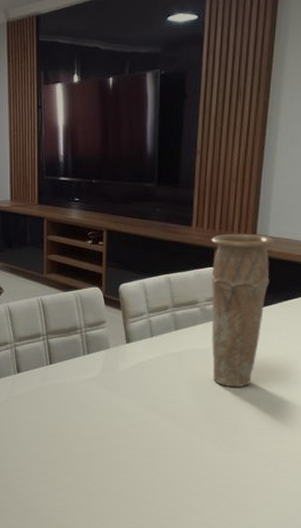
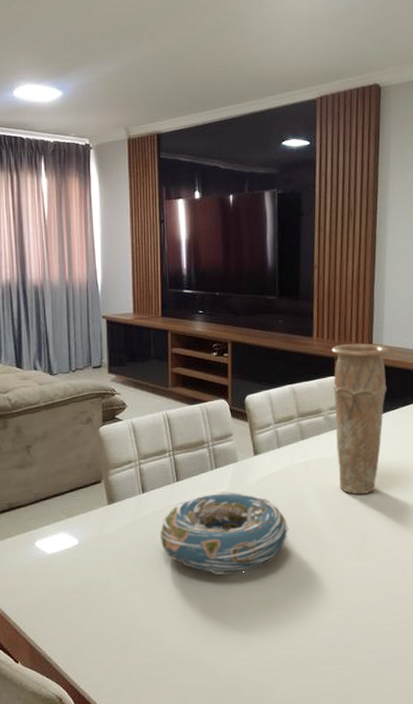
decorative bowl: none [33,376,159,454] -> present [159,492,290,575]

